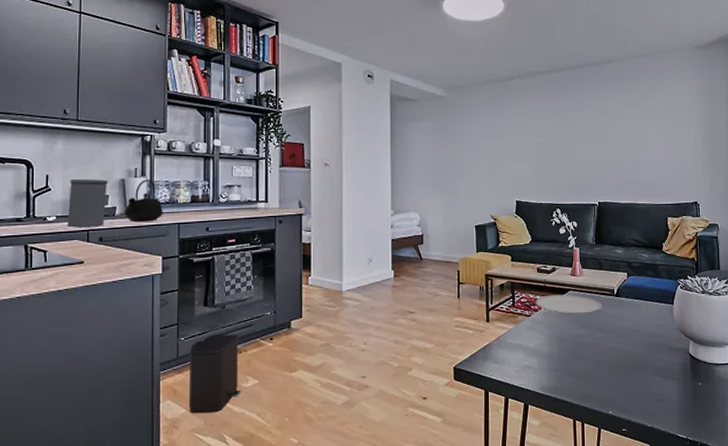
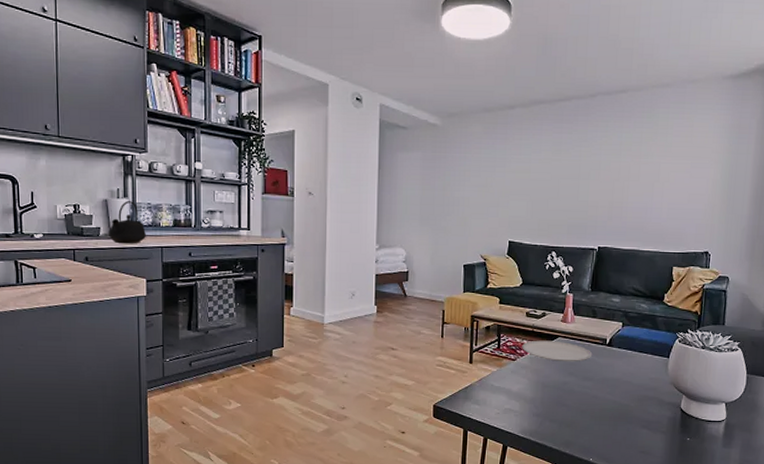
canister: present [67,179,108,228] -> none [53,198,92,247]
pedal bin: present [188,334,242,413] -> none [174,358,225,430]

